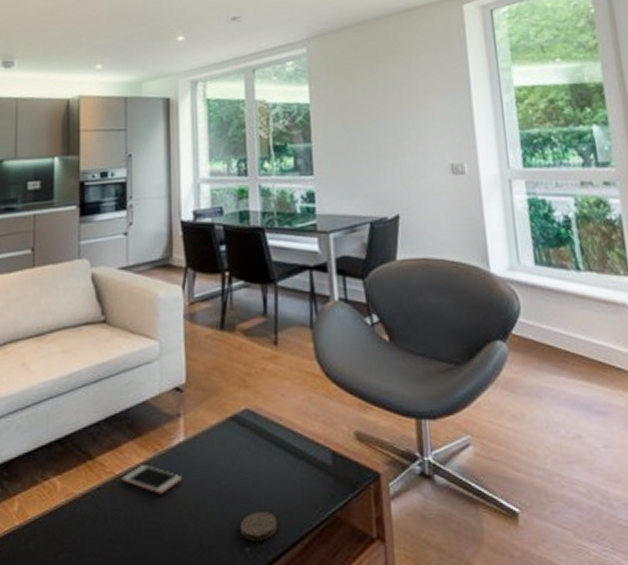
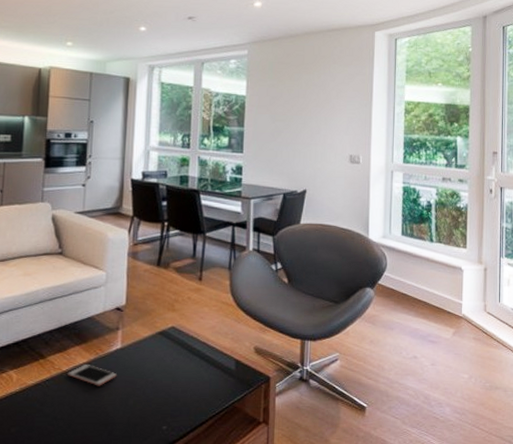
coaster: present [240,512,278,541] -> none [160,401,189,422]

